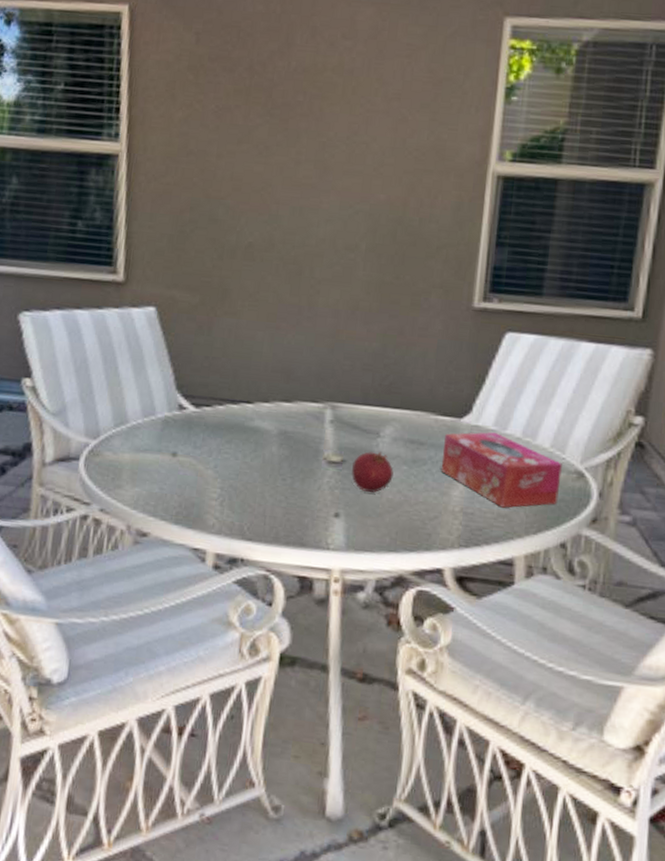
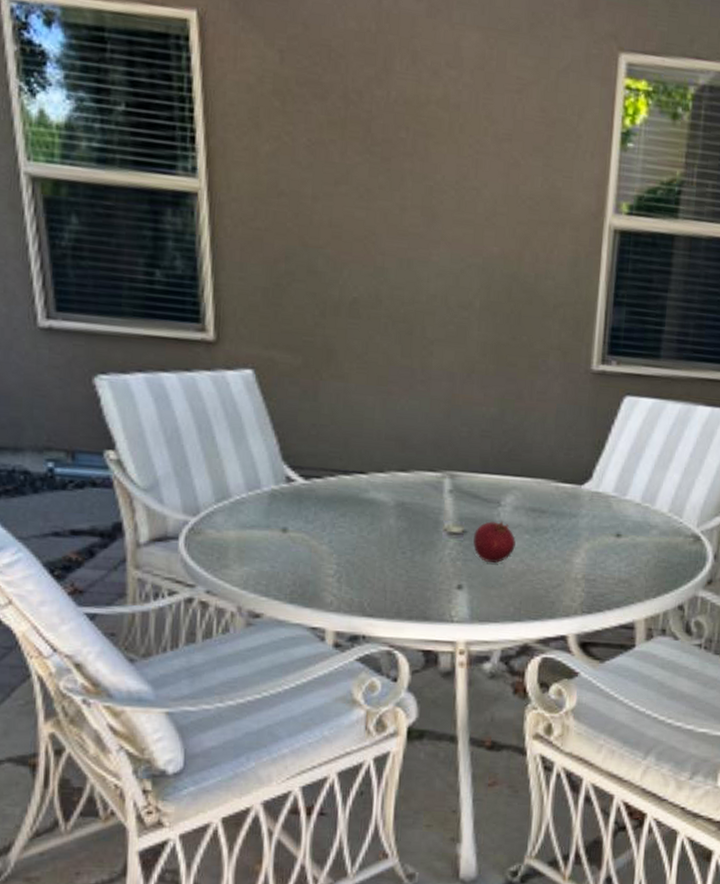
tissue box: present [440,432,562,508] -> none [562,498,680,573]

